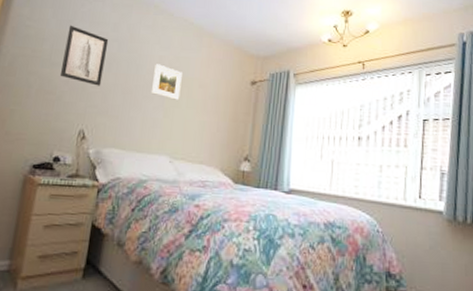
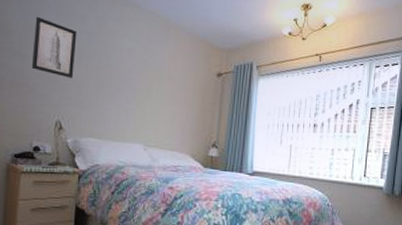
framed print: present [151,64,182,100] -> none [122,56,152,92]

